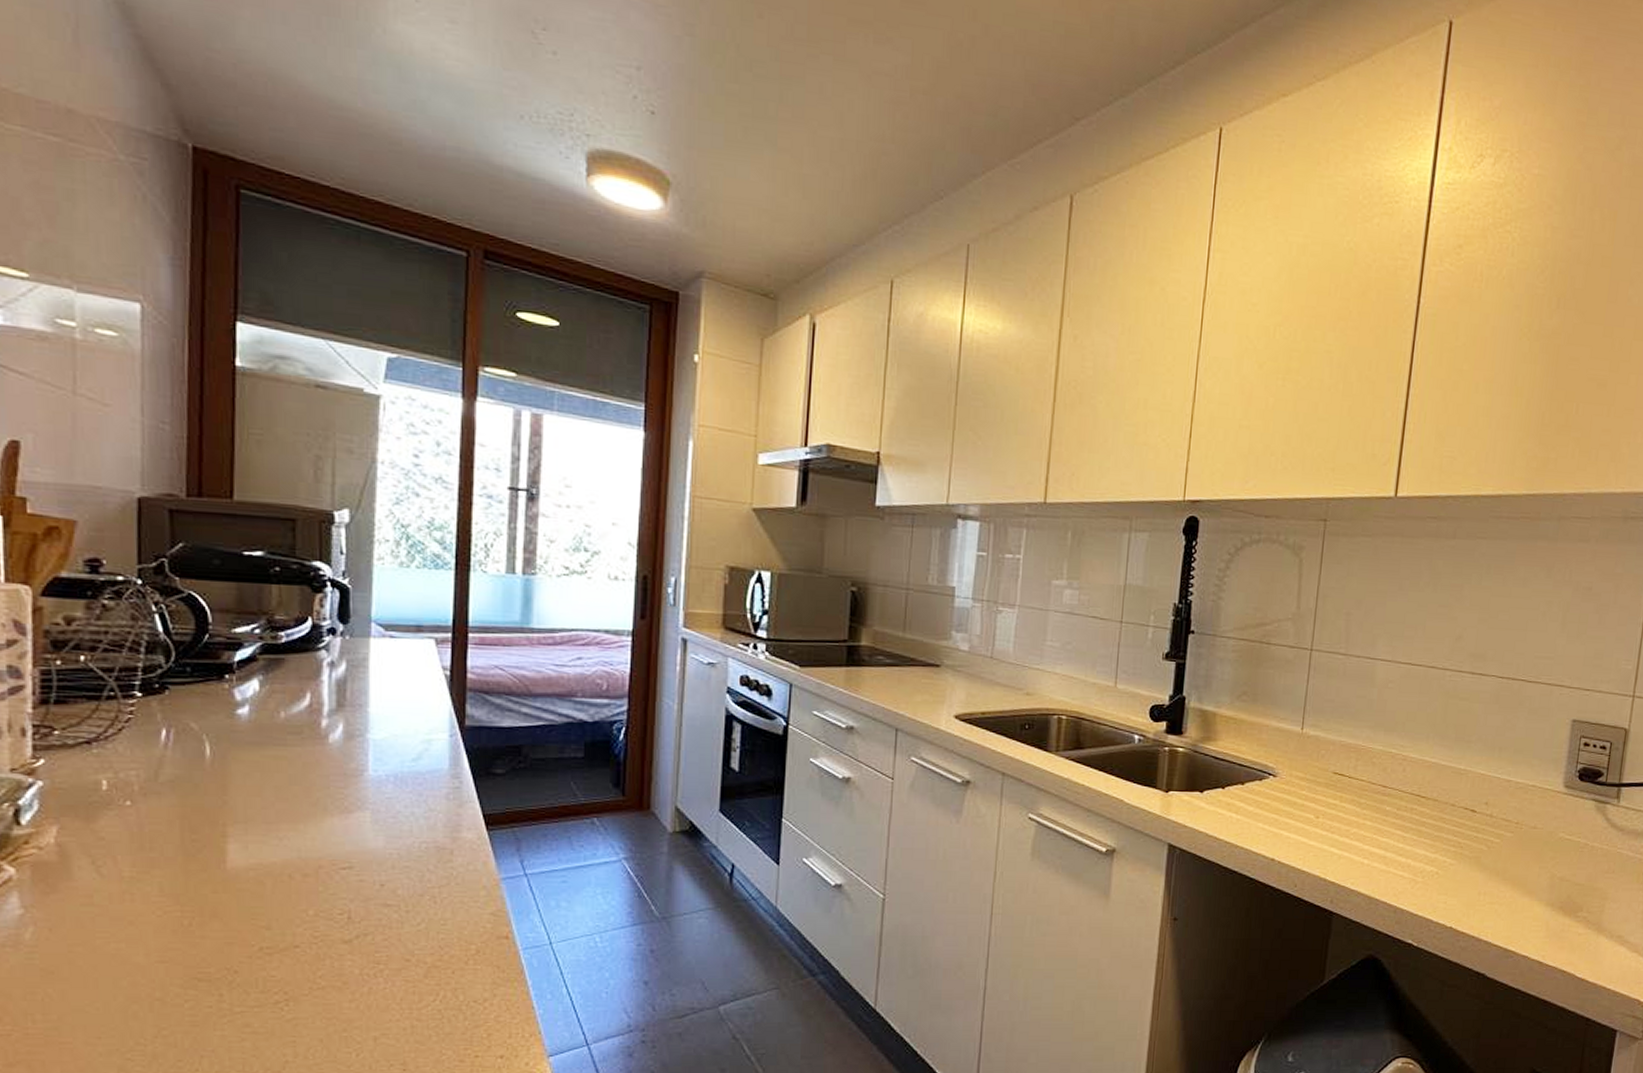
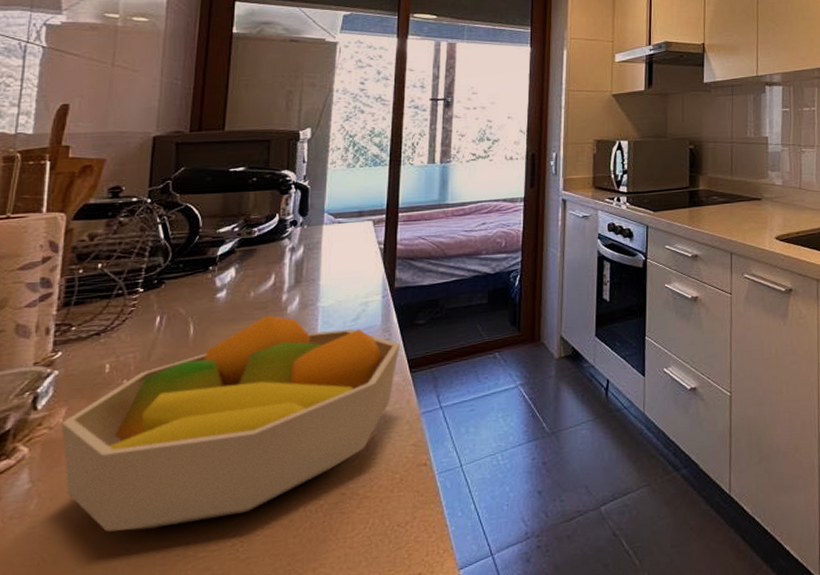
fruit bowl: none [52,742,474,974] -> present [61,315,401,532]

